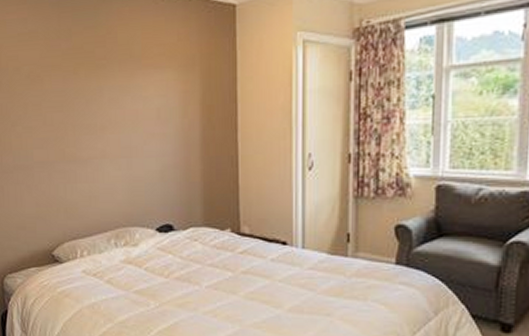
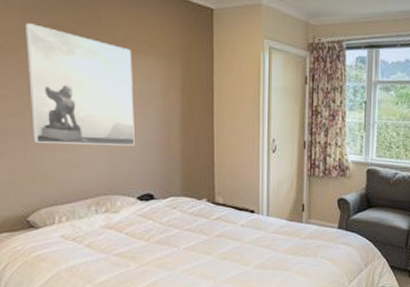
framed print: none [48,50,153,174] -> present [26,23,135,146]

